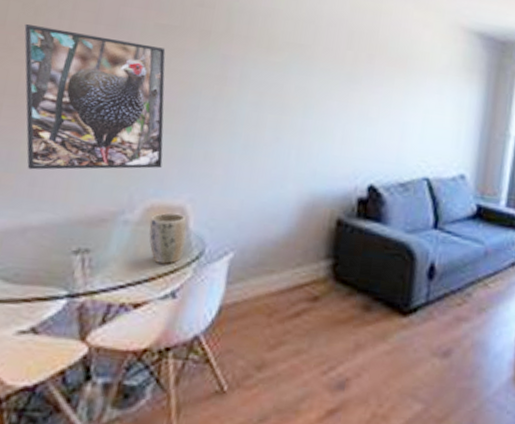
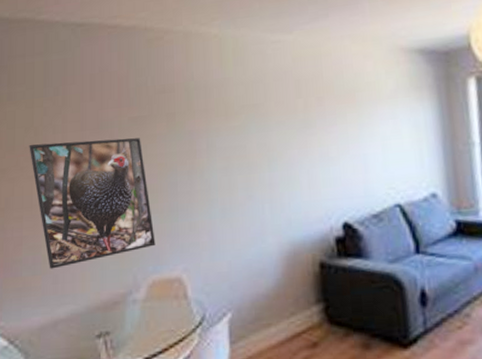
plant pot: present [149,213,187,264] -> none [154,284,187,334]

